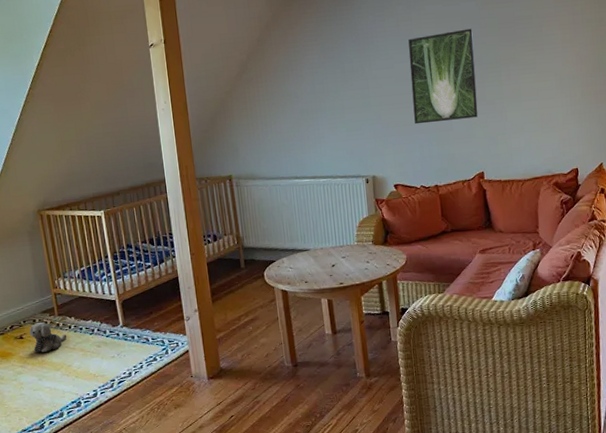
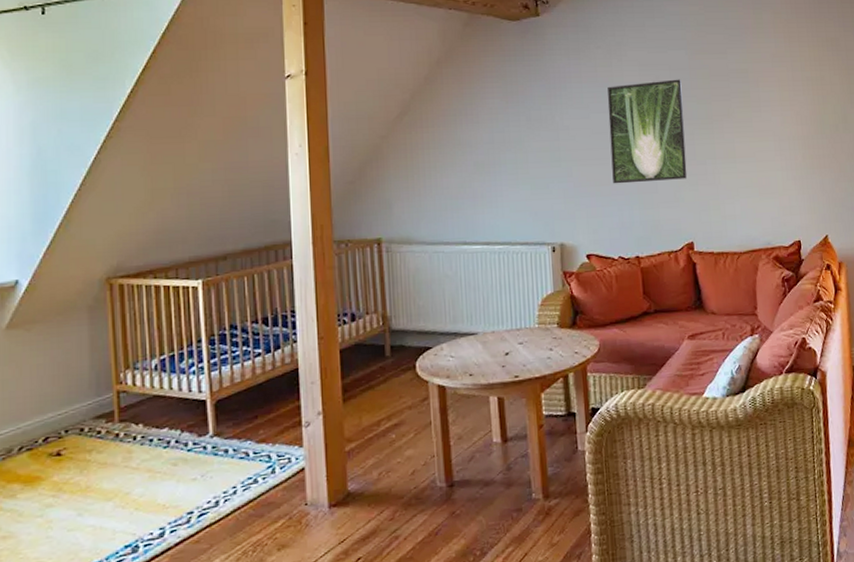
plush toy: present [29,322,67,353] -> none [72,431,129,476]

